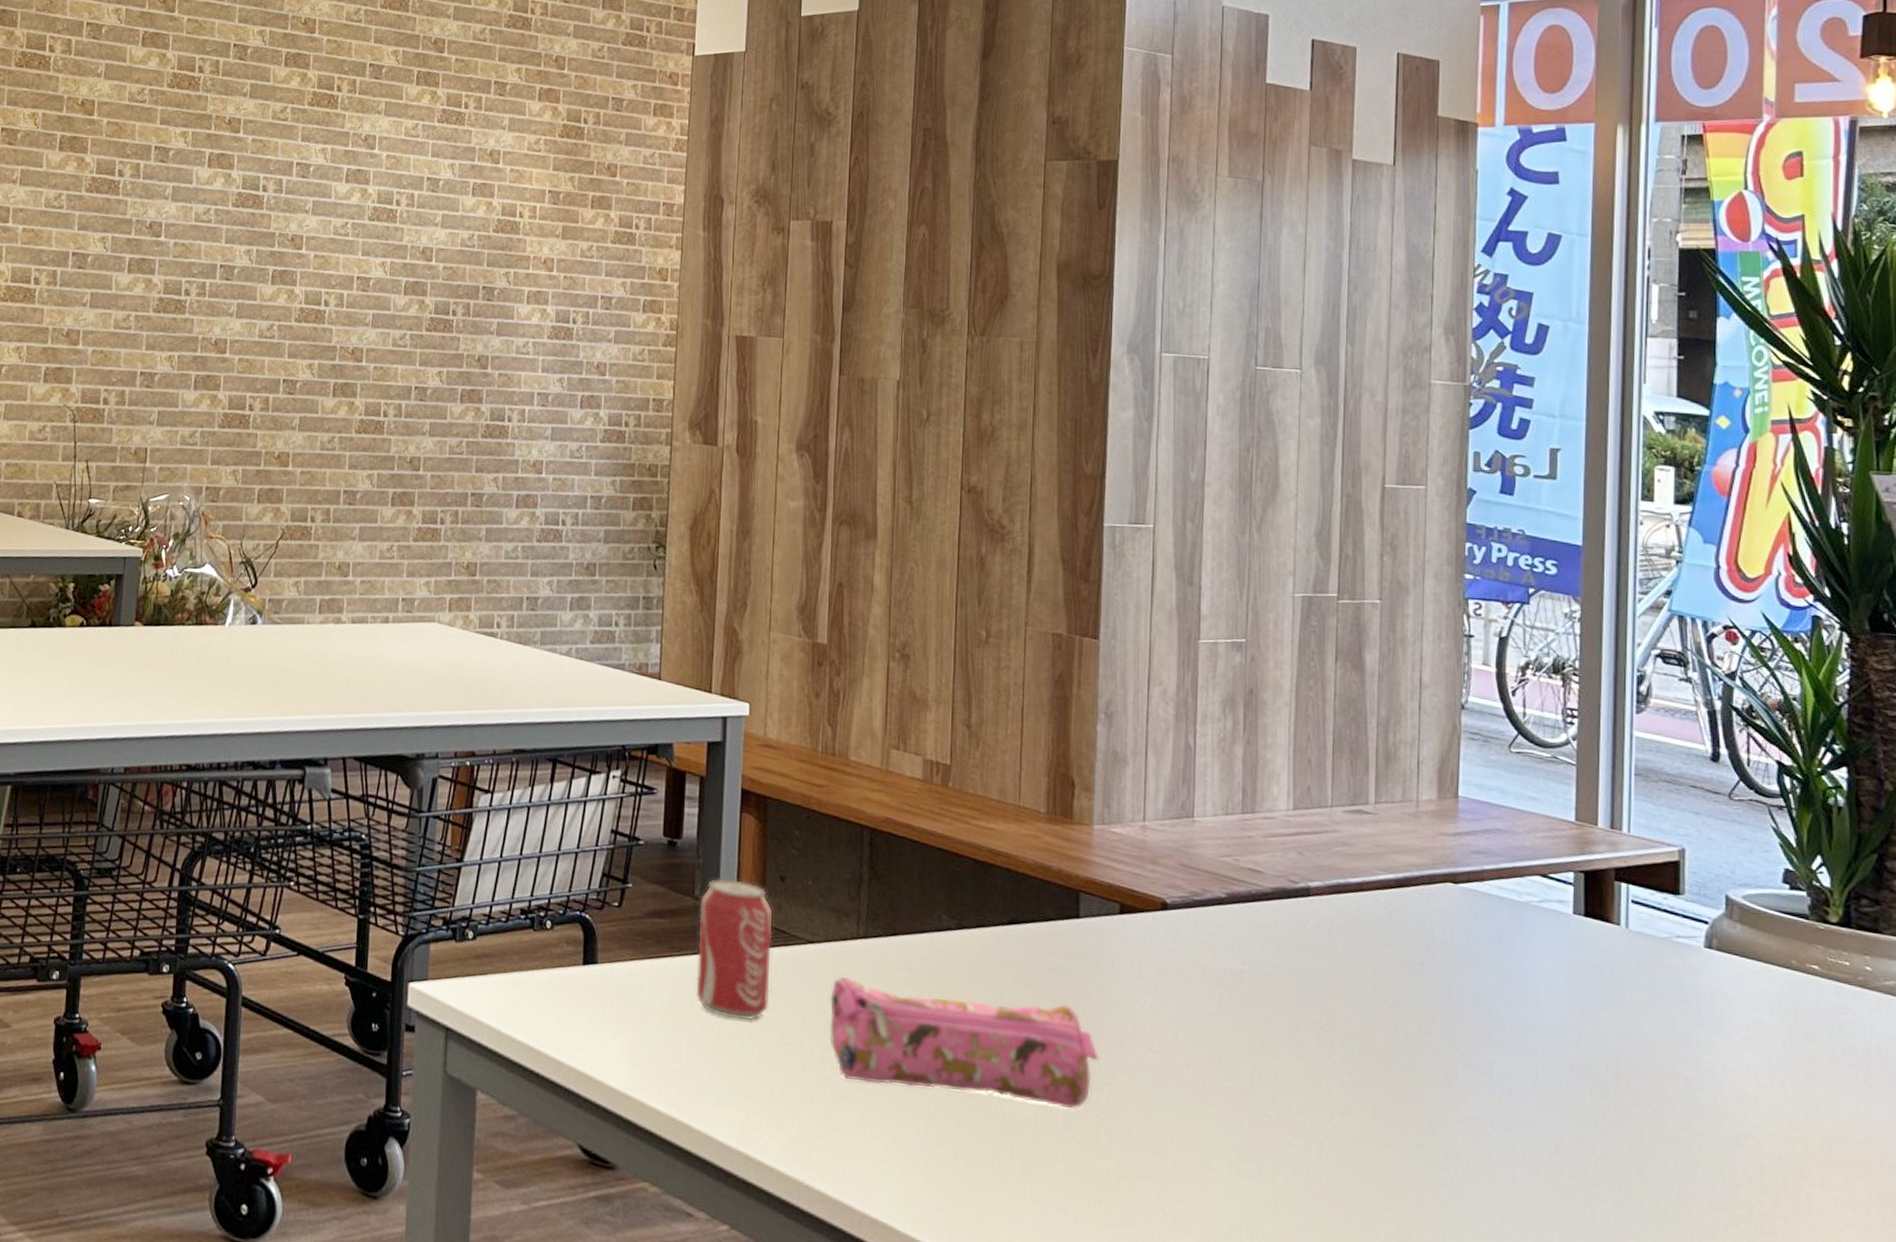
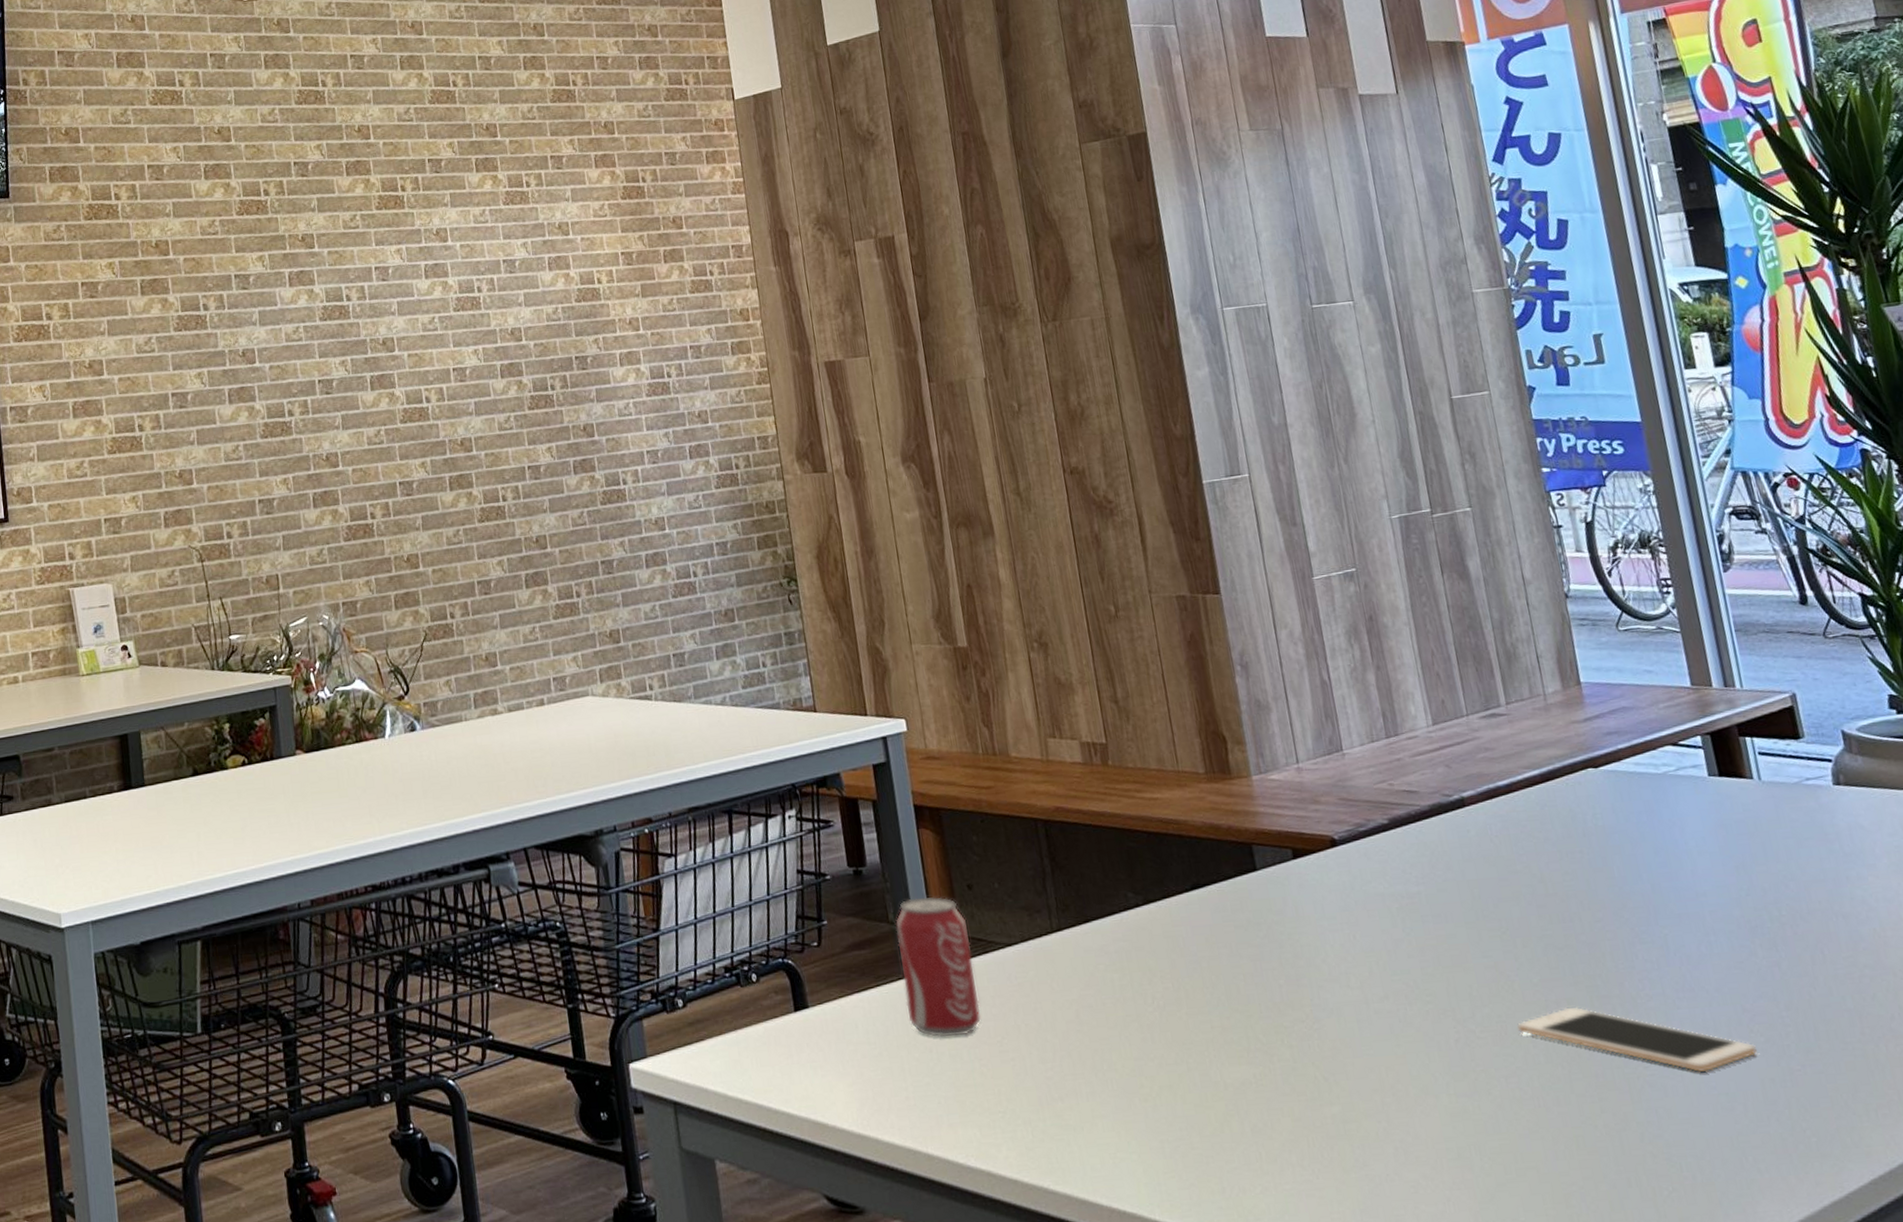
pencil case: present [829,976,1100,1109] -> none [1037,958,1304,1076]
cell phone: none [1317,1112,1563,1204] -> present [1517,1006,1758,1073]

